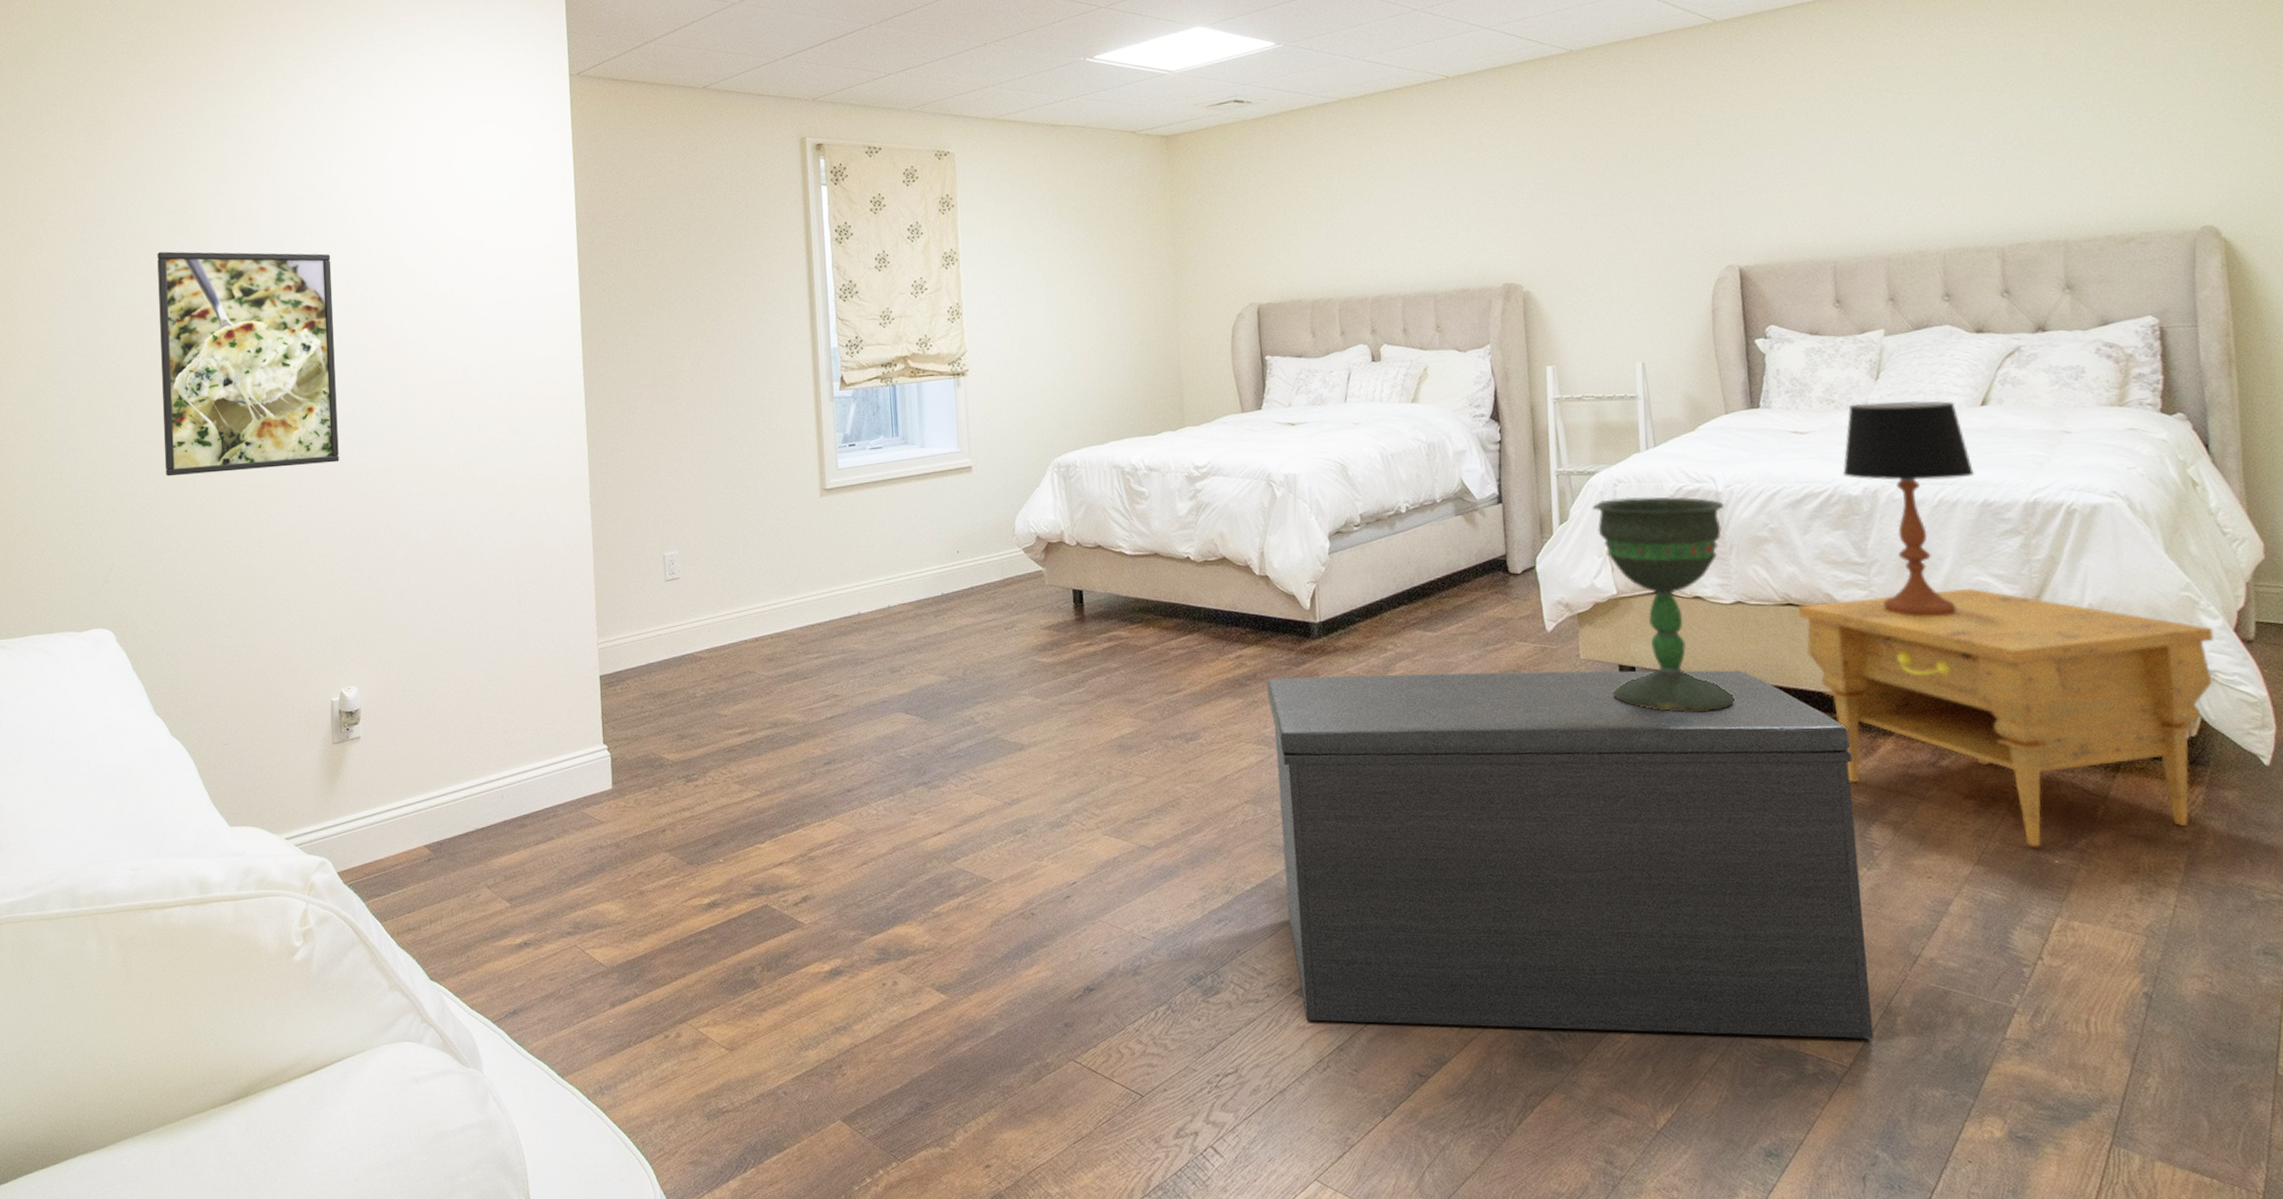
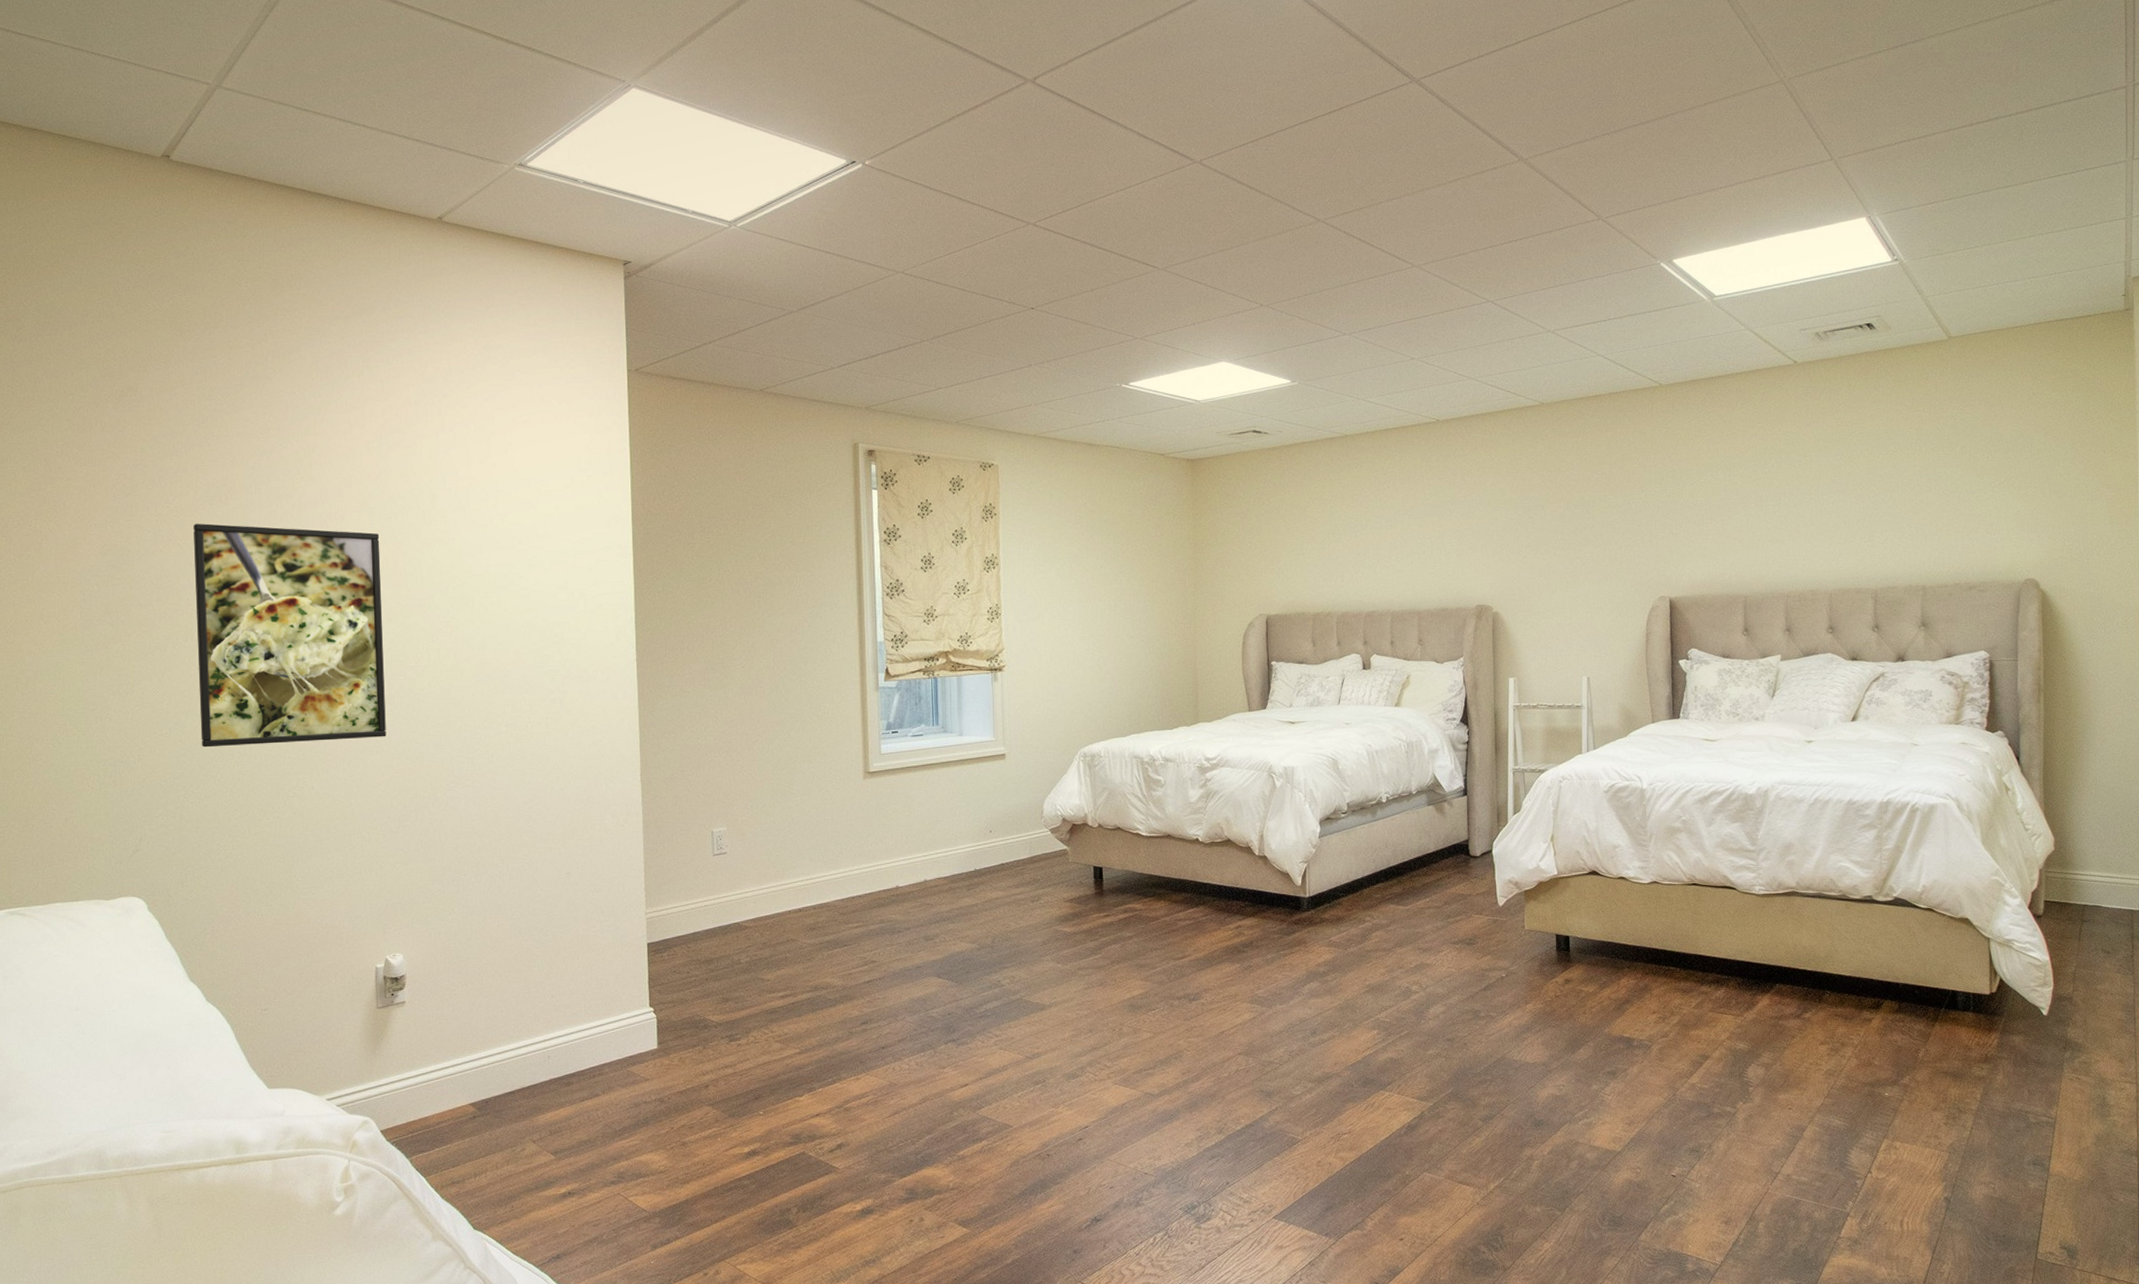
bench: present [1267,670,1873,1039] -> none [1261,939,1740,1242]
chalice: present [1592,496,1735,712] -> none [1540,791,1648,974]
nightstand: present [1798,588,2214,847] -> none [1701,872,2014,1083]
table lamp: present [1843,400,1975,616] -> none [1742,715,1844,895]

